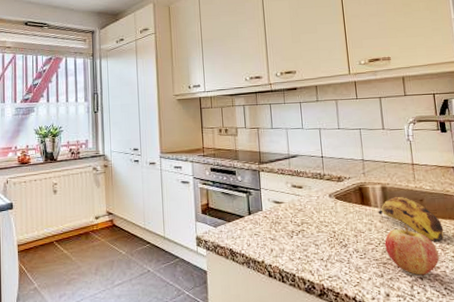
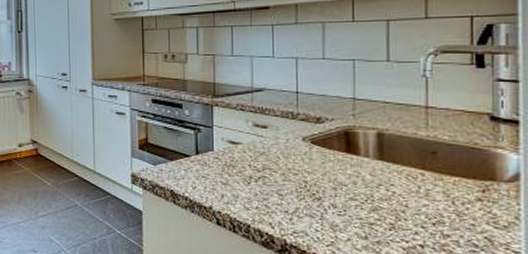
banana: present [378,196,444,242] -> none [368,145,463,205]
fruit: present [384,224,439,276] -> none [374,180,451,243]

